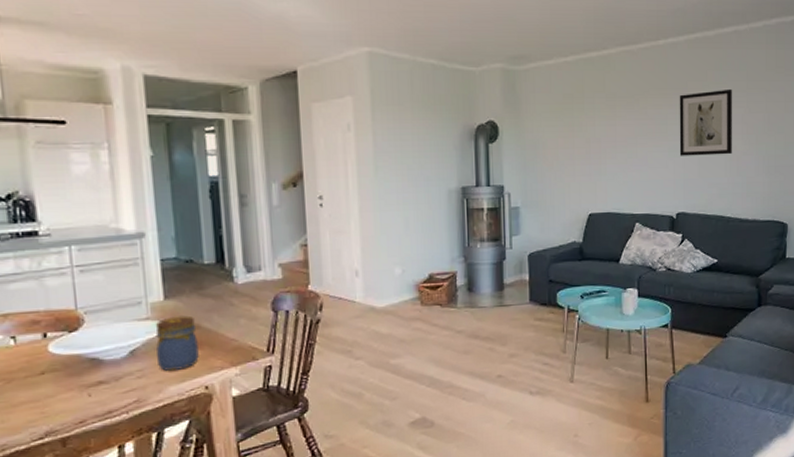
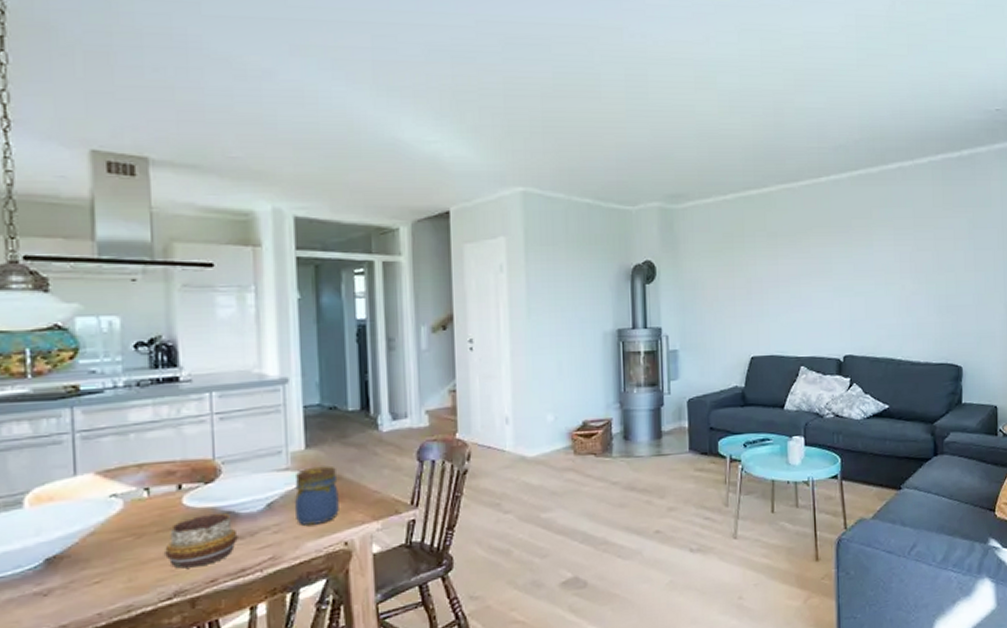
decorative bowl: none [34,359,104,411] -> present [165,513,238,569]
wall art: present [679,88,732,156] -> none [843,226,900,296]

